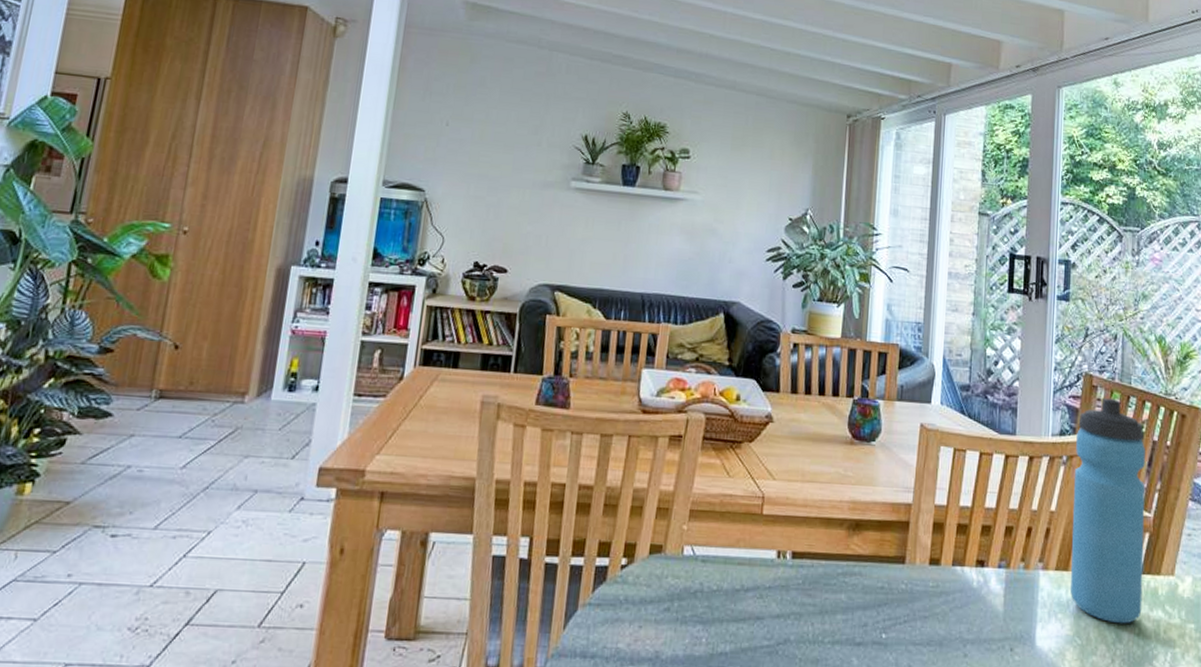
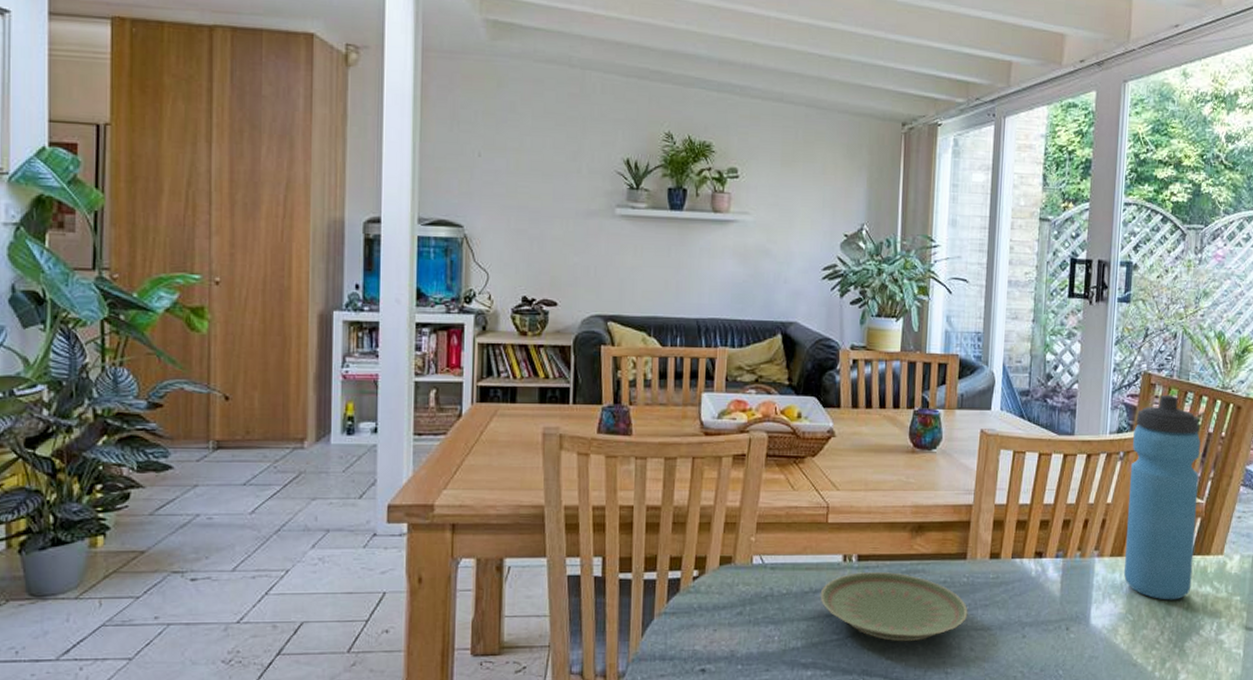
plate: none [751,571,907,654] -> present [820,572,968,642]

